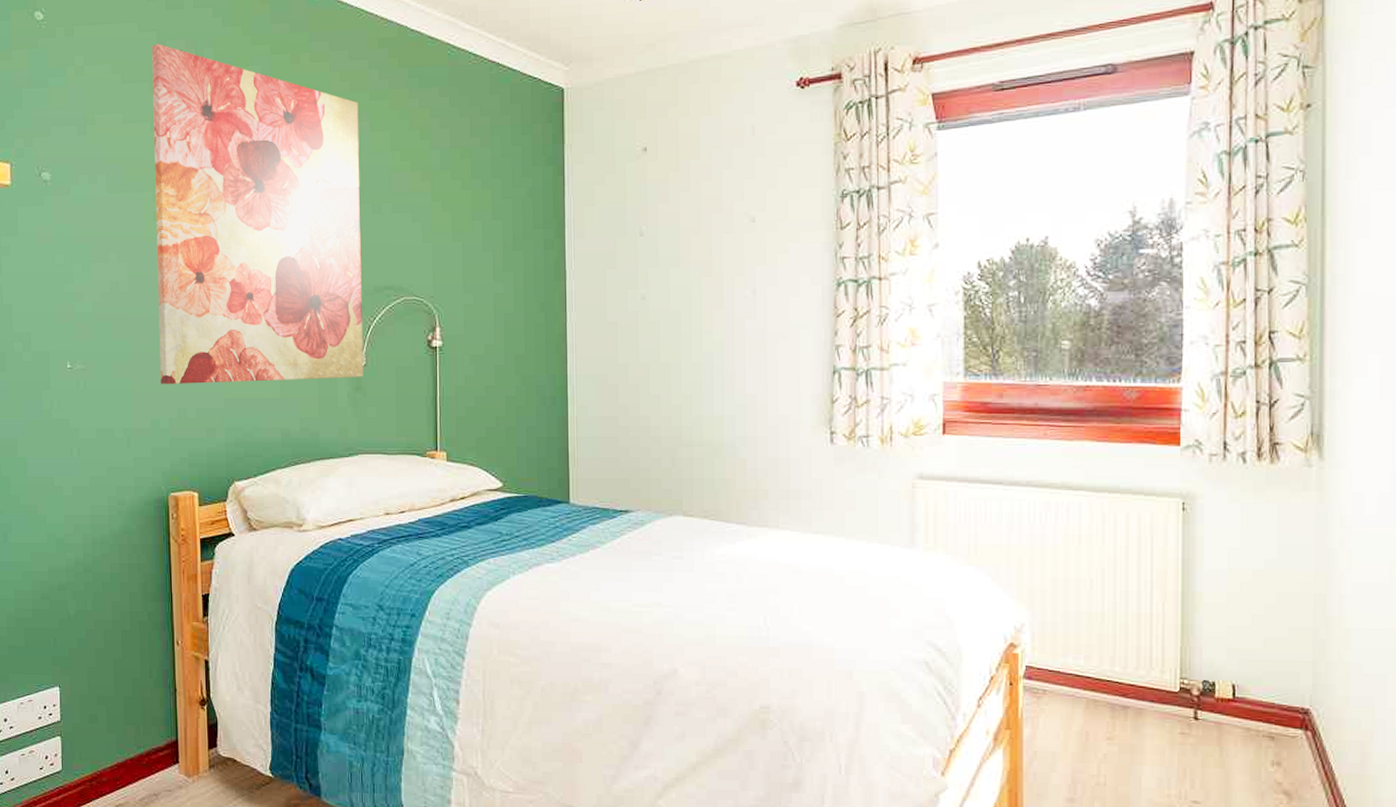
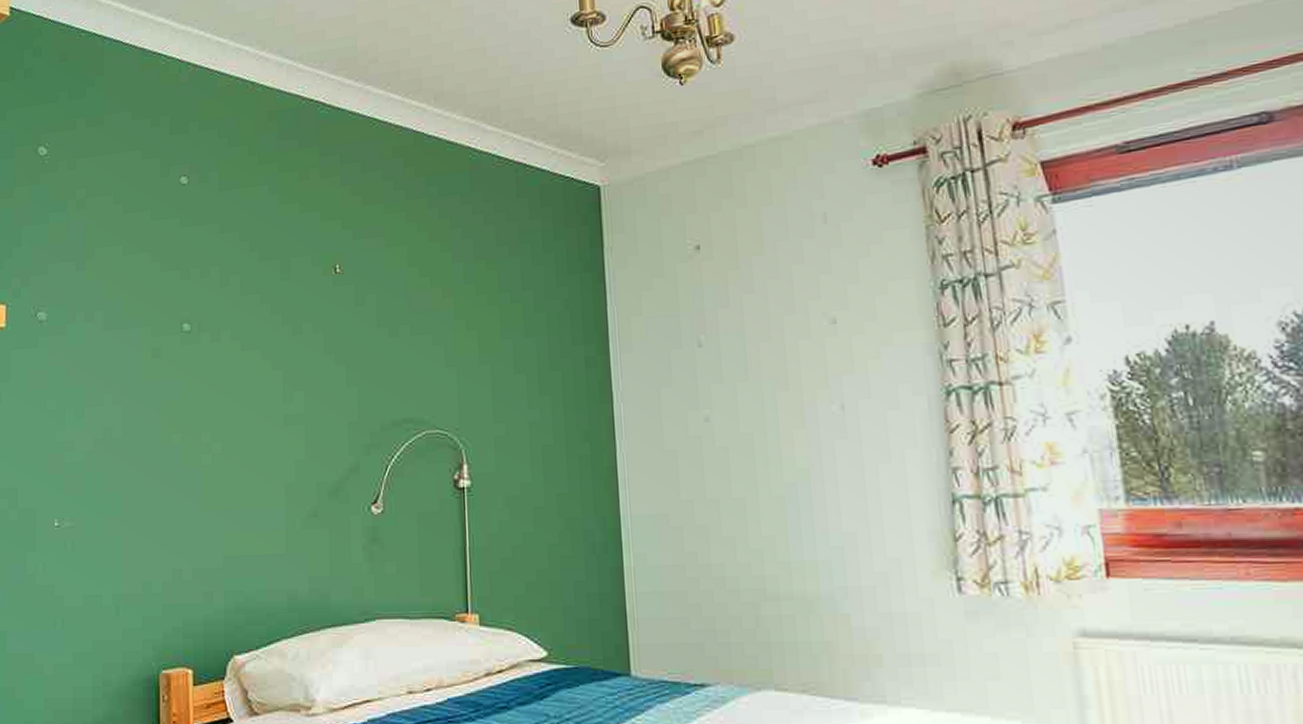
wall art: present [151,44,364,384] -> none [154,170,381,541]

